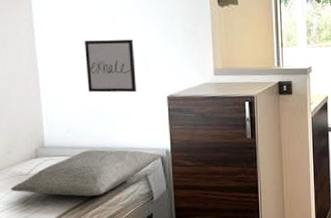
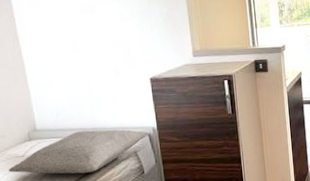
wall art: present [84,39,137,93] -> none [65,26,121,78]

